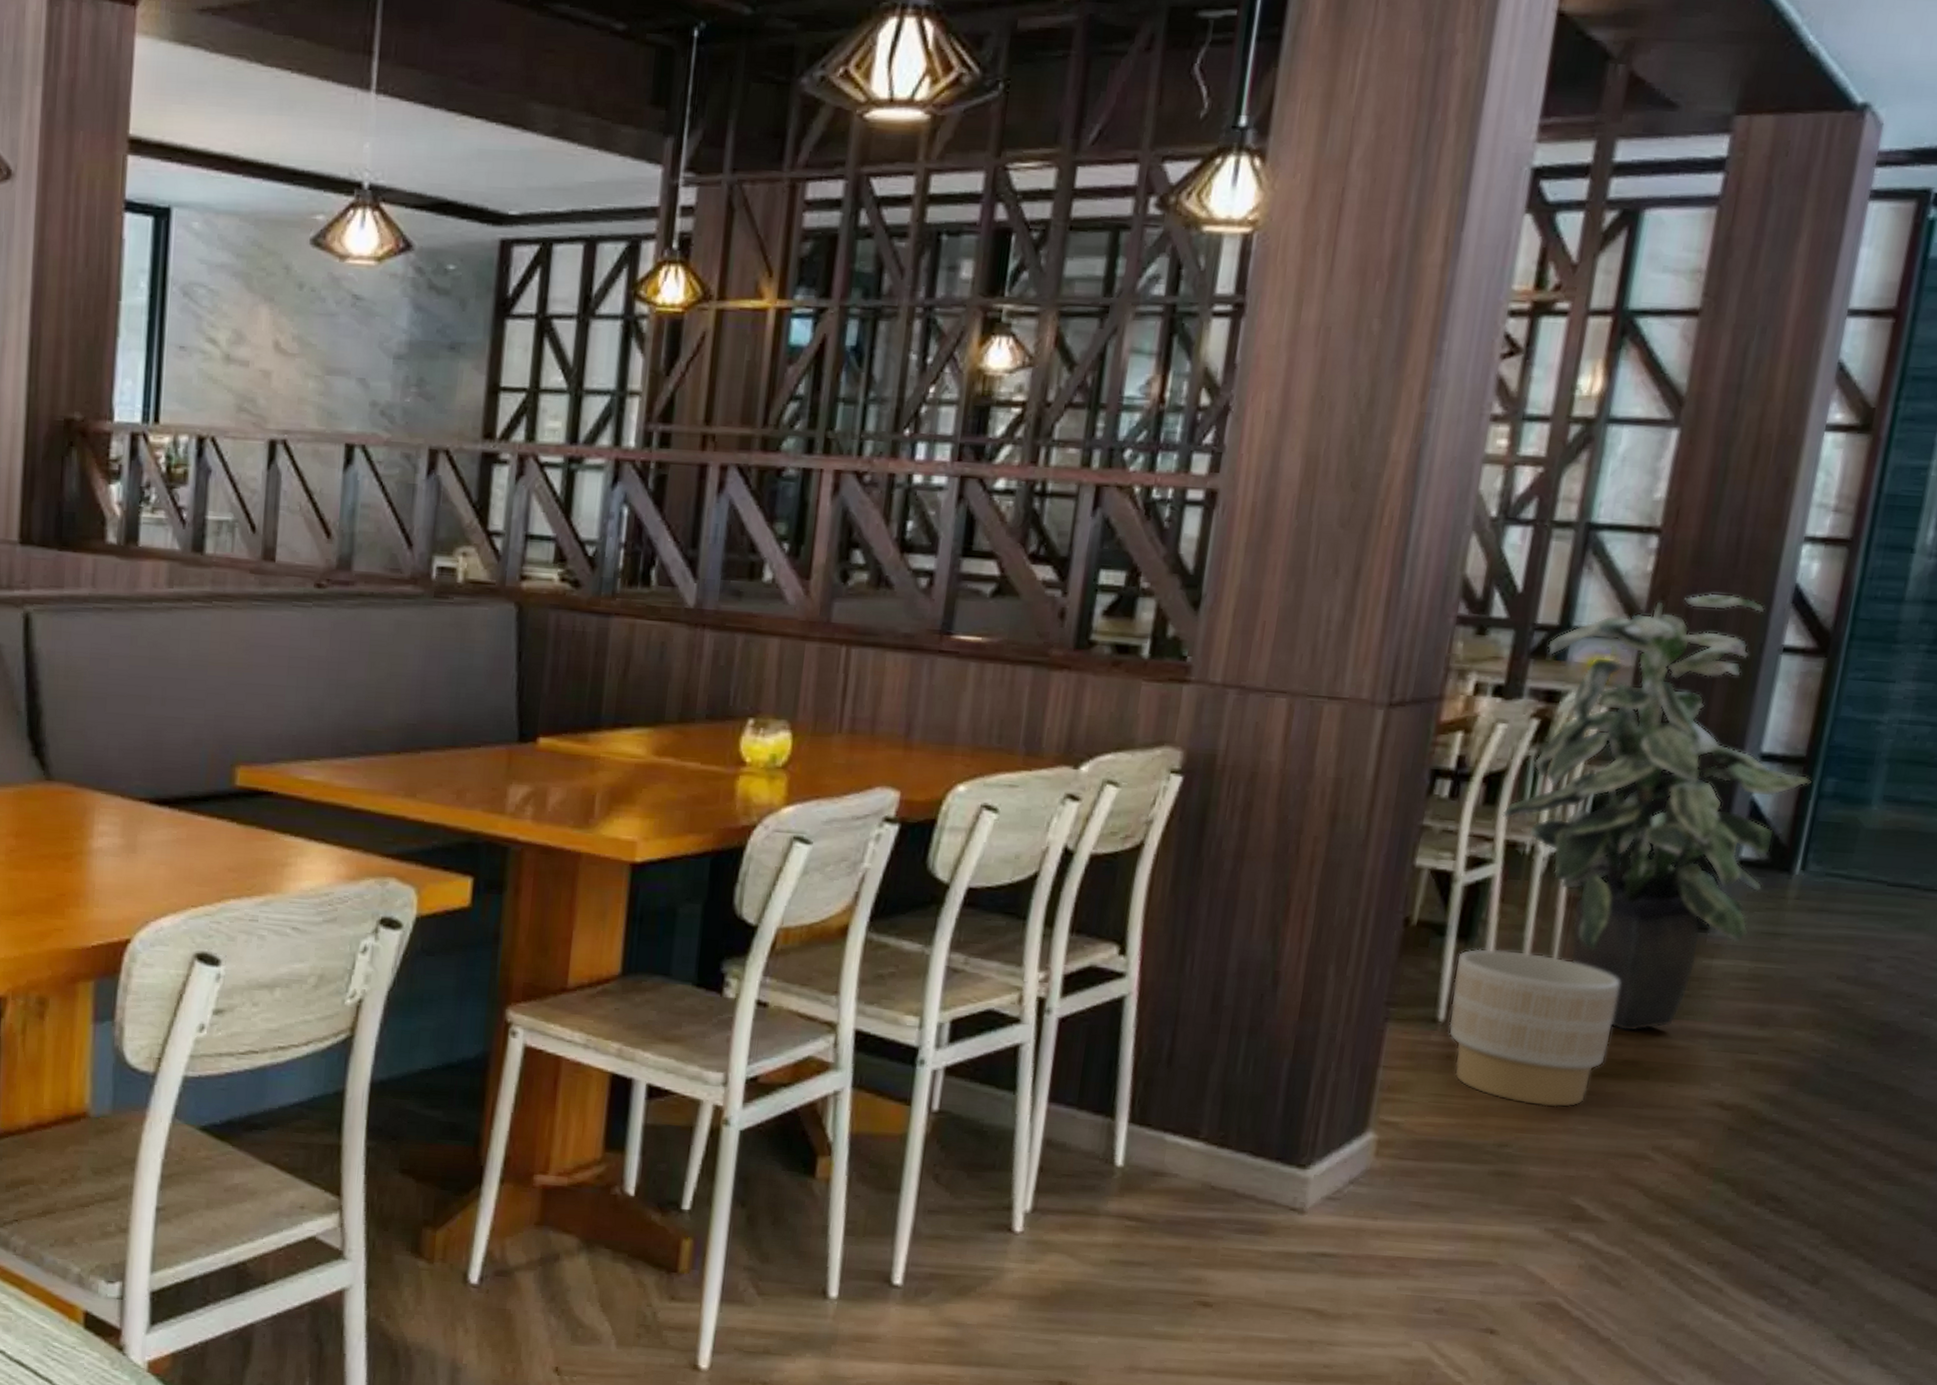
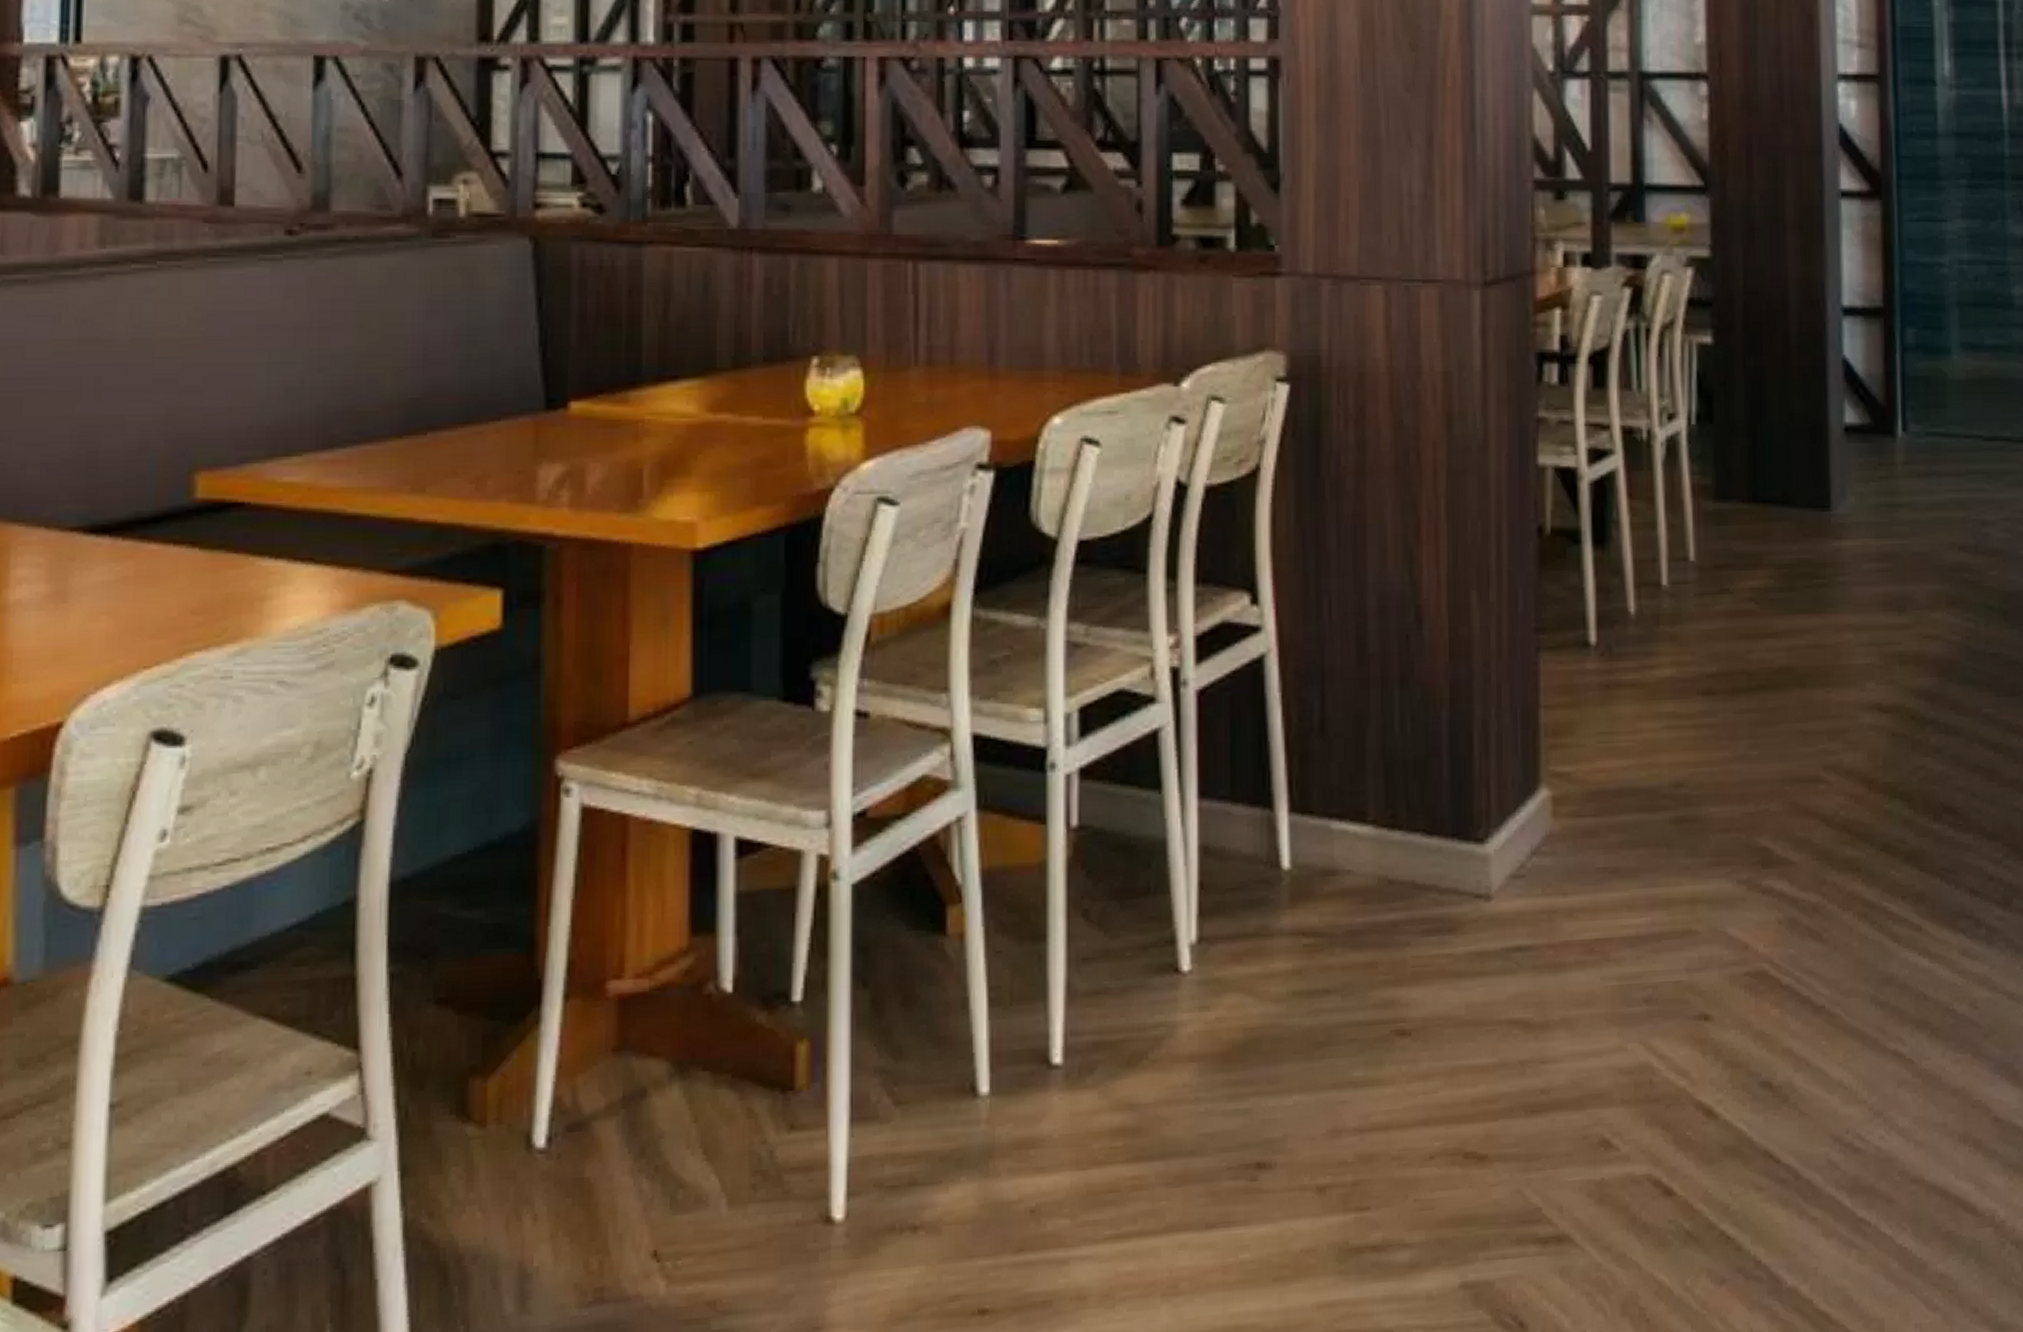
planter: present [1448,948,1620,1108] -> none [1596,552,1762,734]
indoor plant: present [1502,592,1811,1032] -> none [1613,138,1894,634]

